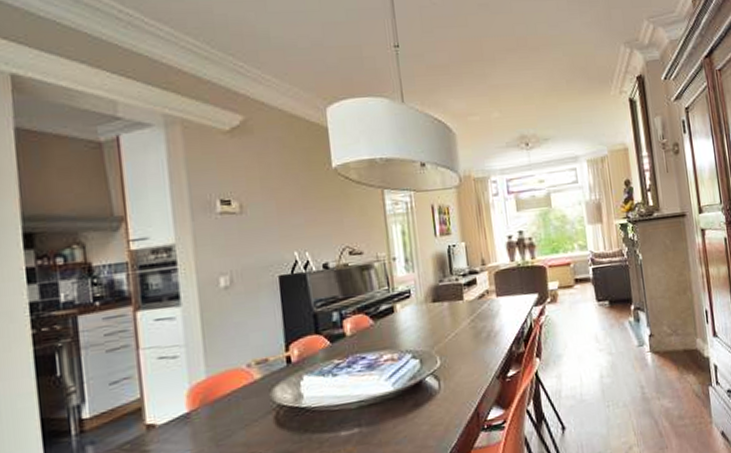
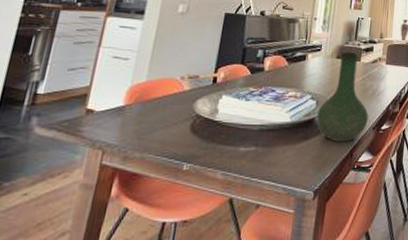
vase: none [423,290,489,403] -> present [316,51,369,143]

